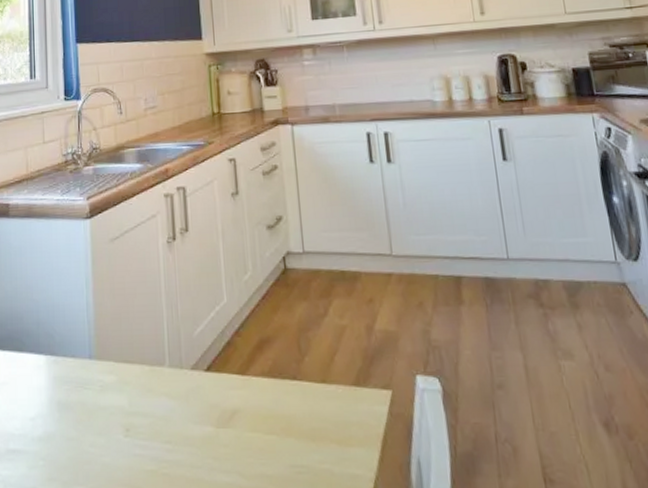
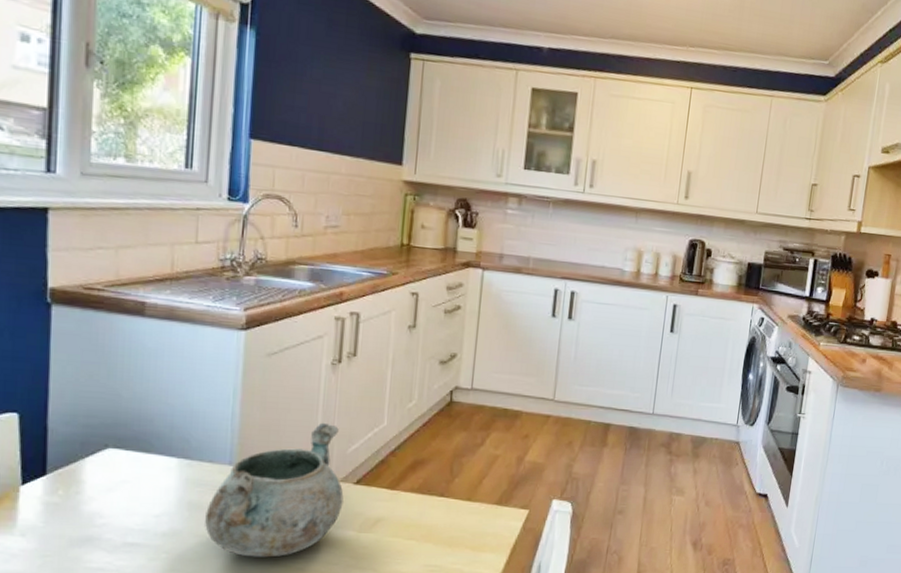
decorative bowl: none [74,305,198,462] -> present [205,422,344,558]

